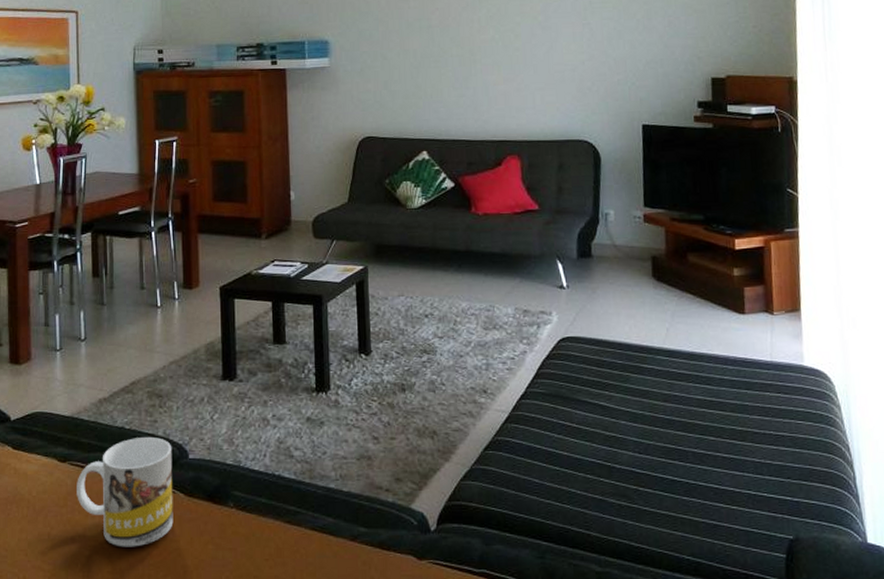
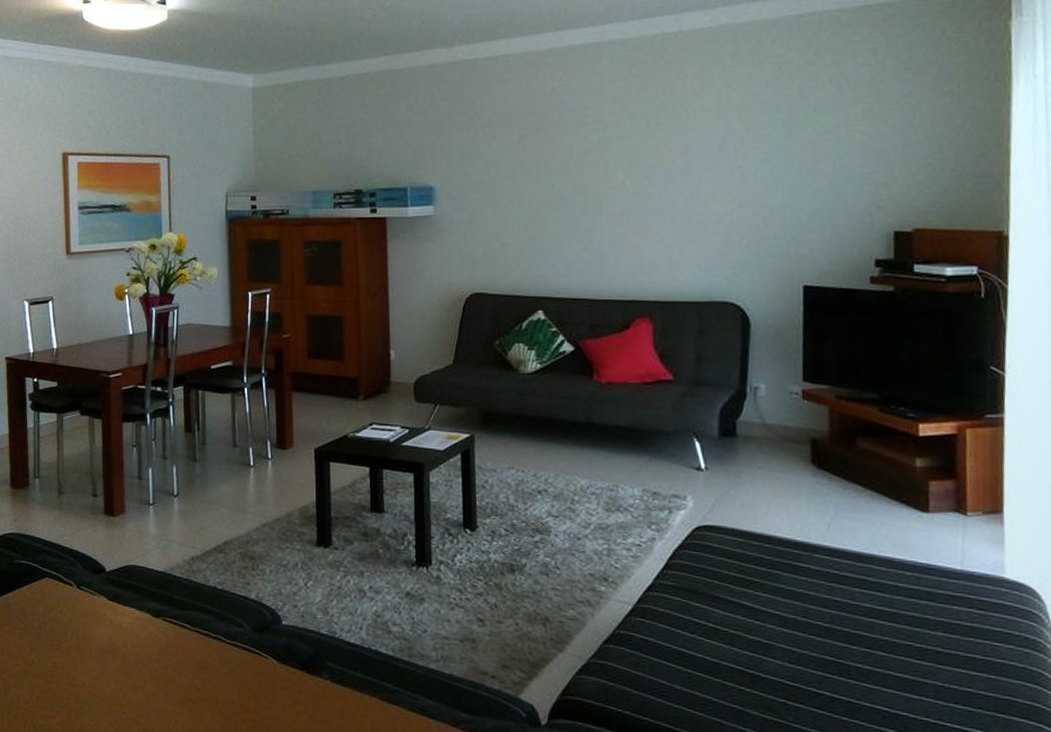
mug: present [77,436,174,547] -> none [170,598,266,710]

